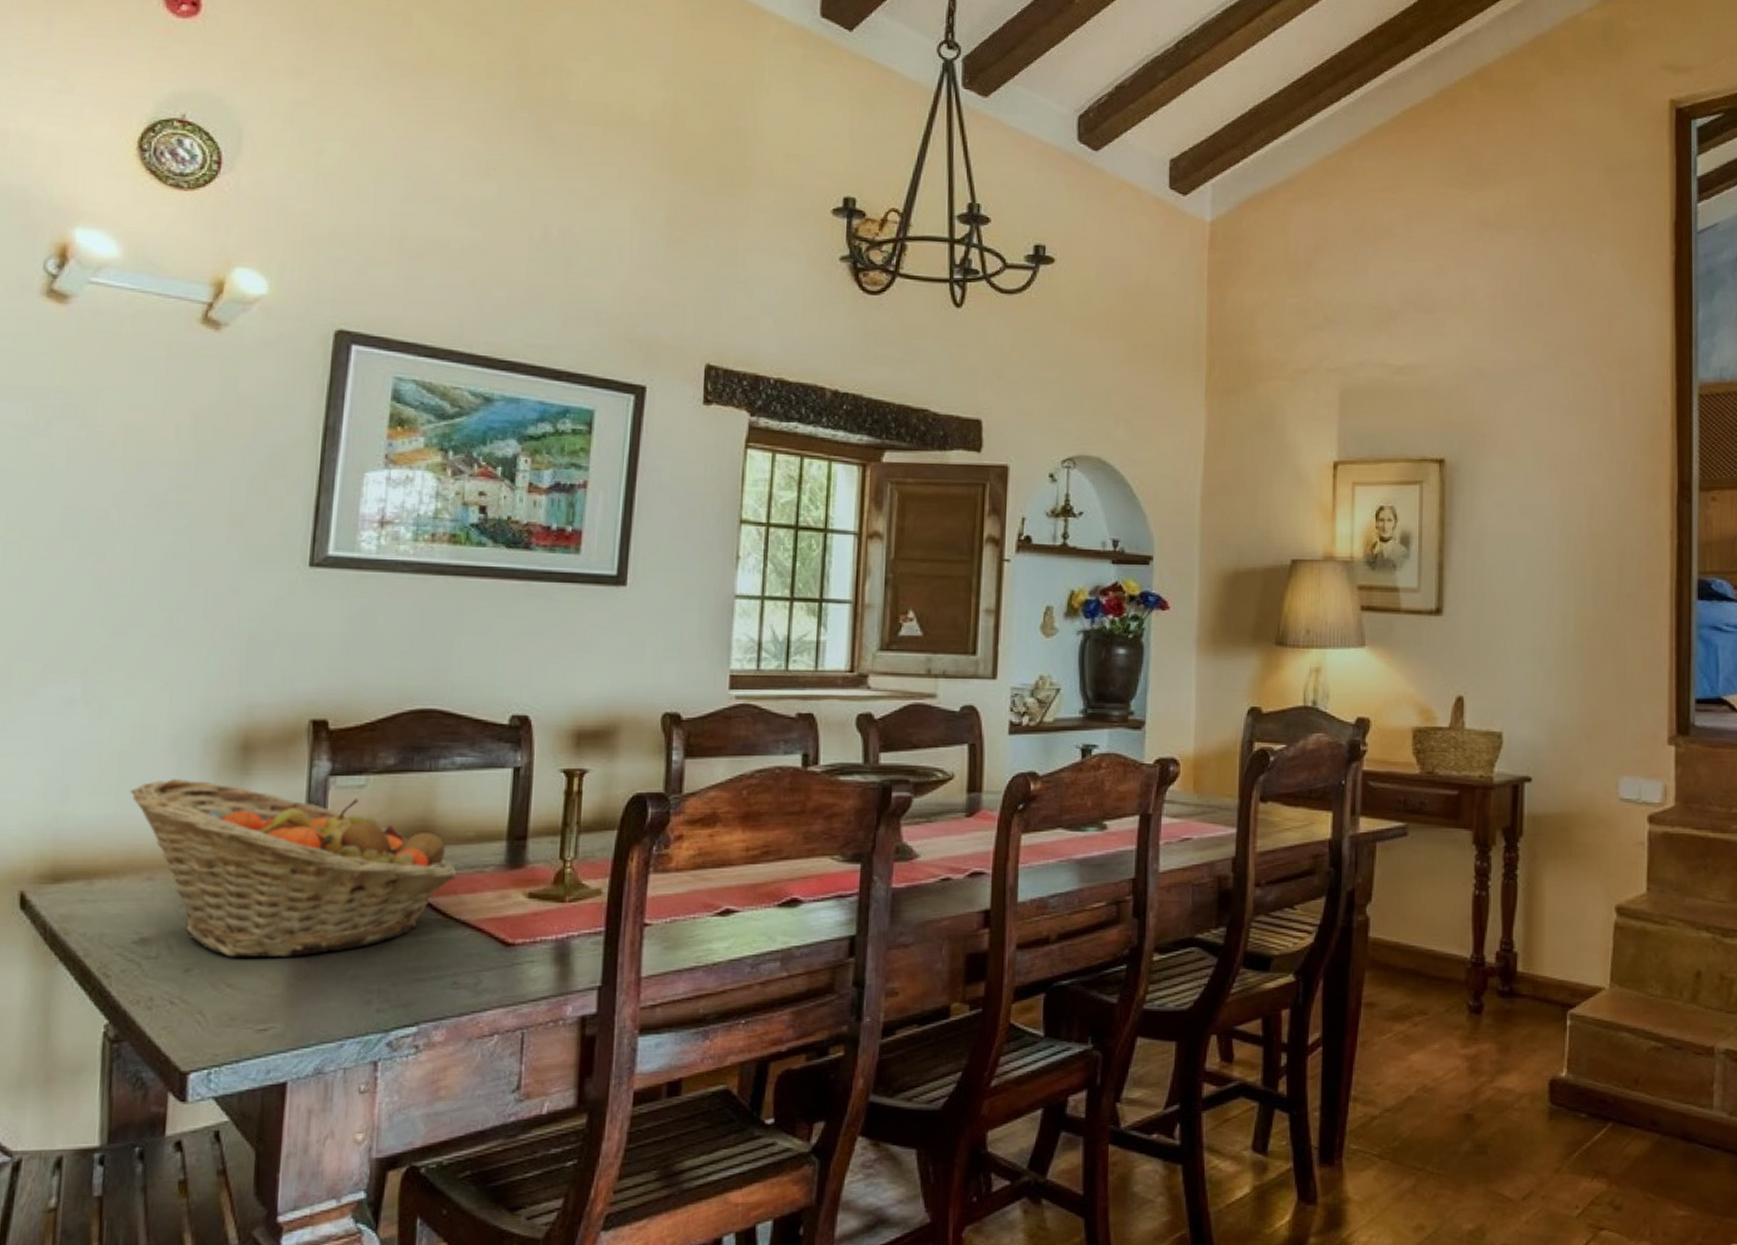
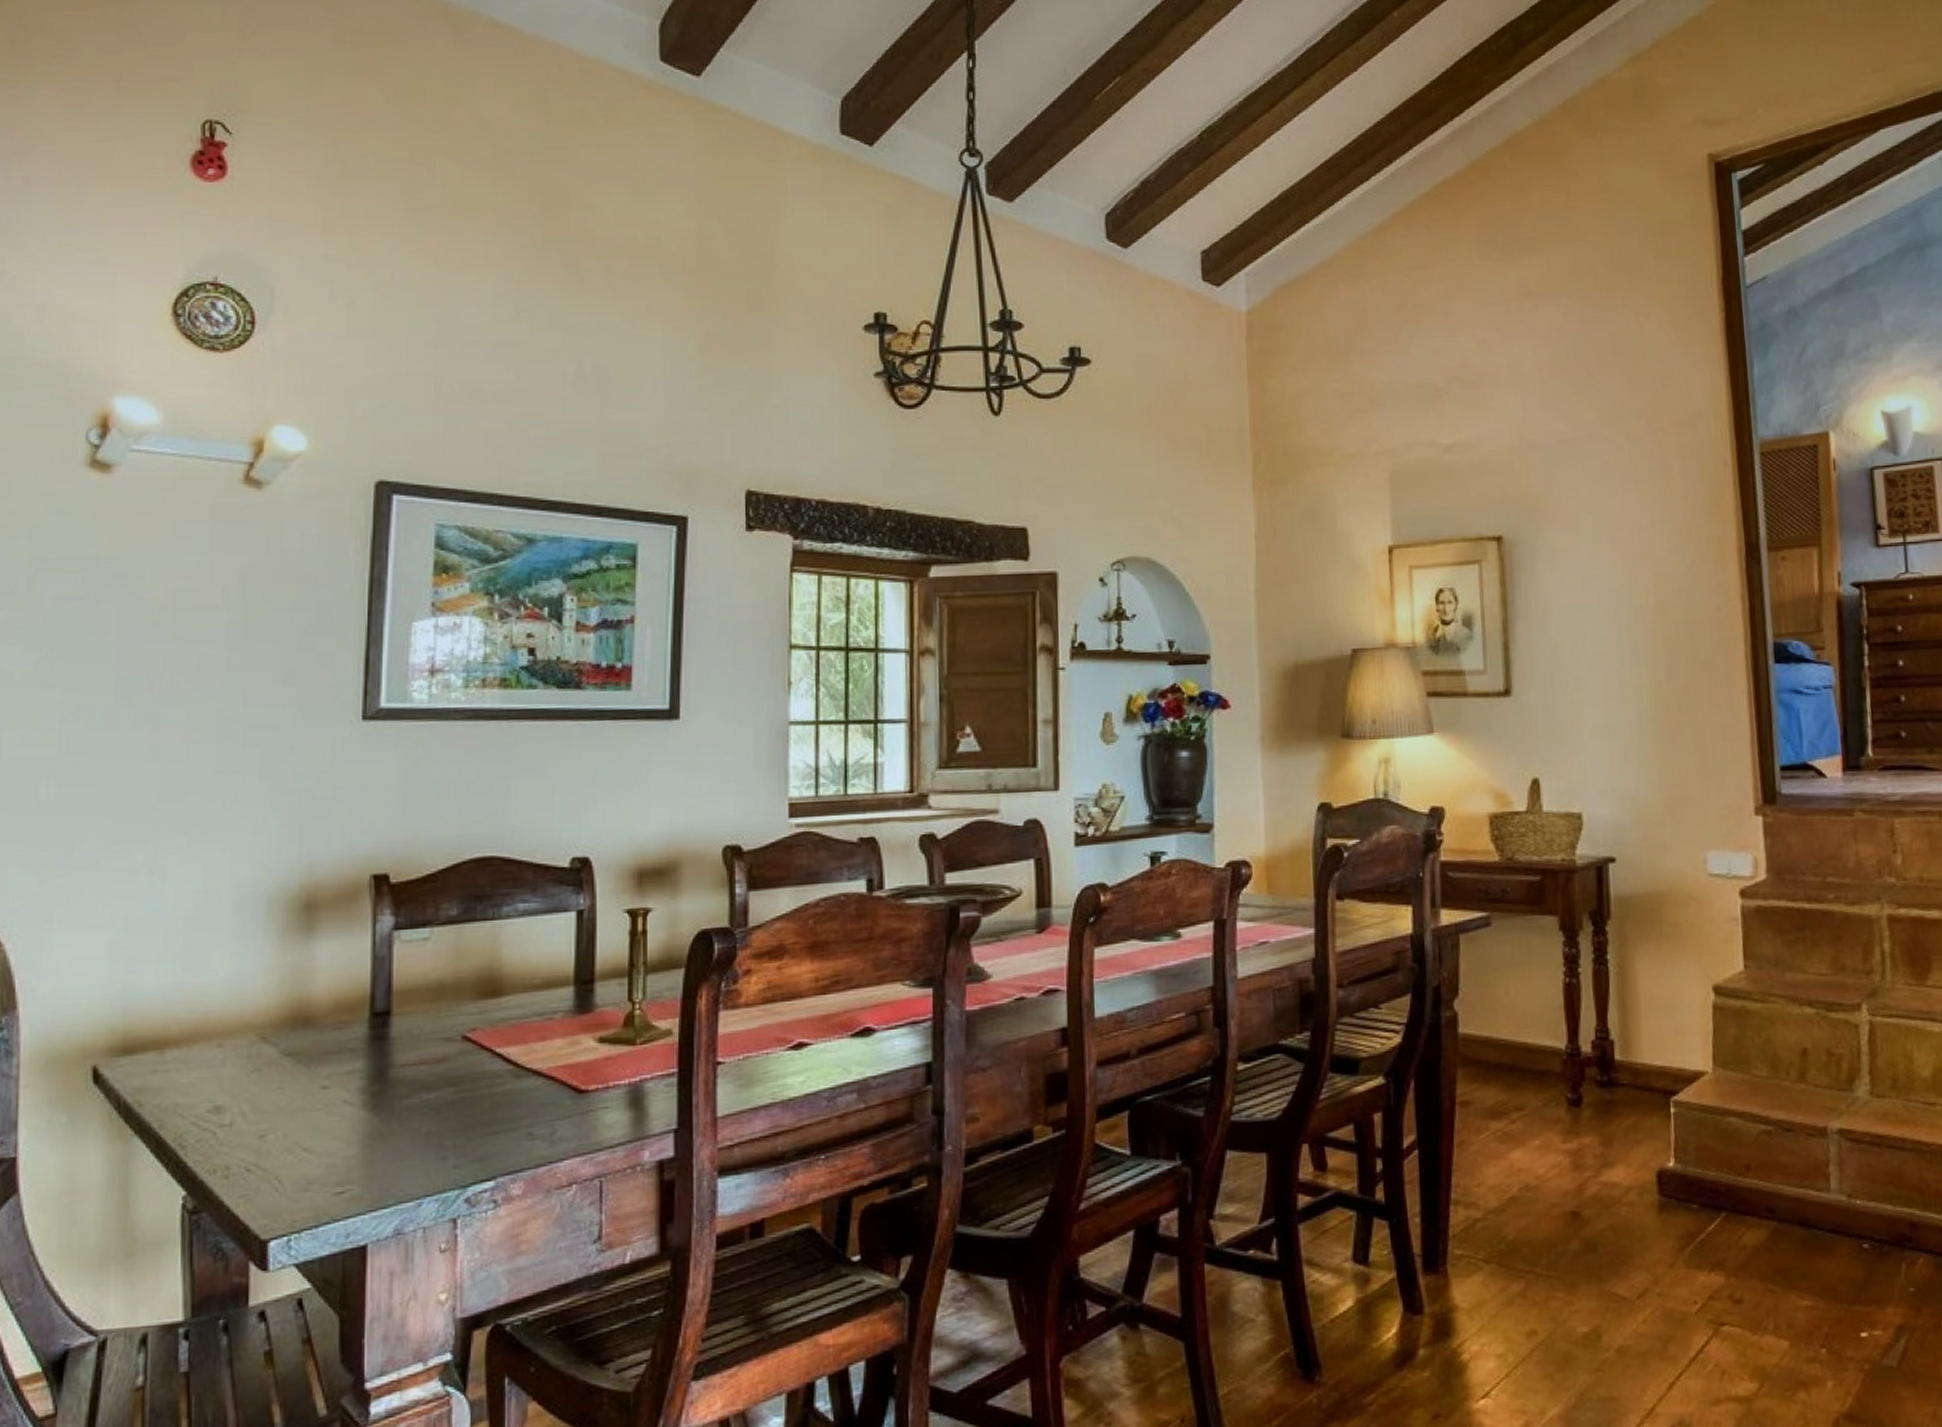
fruit basket: present [130,779,457,957] -> none [197,942,526,1121]

